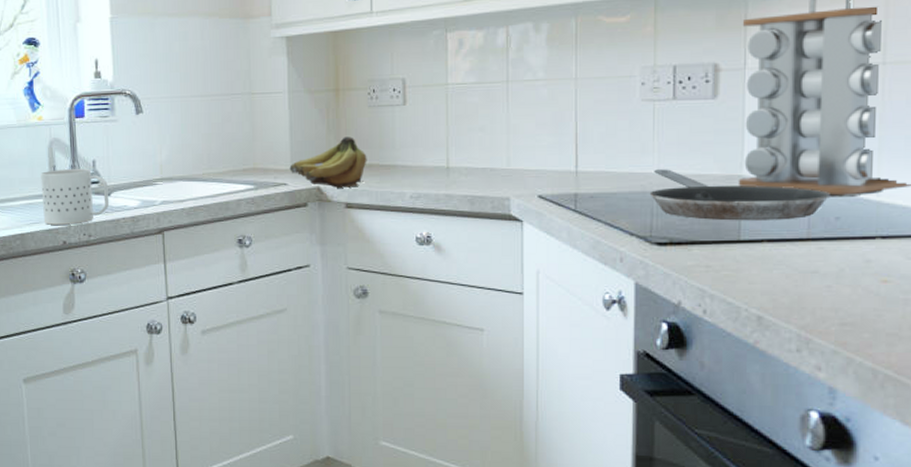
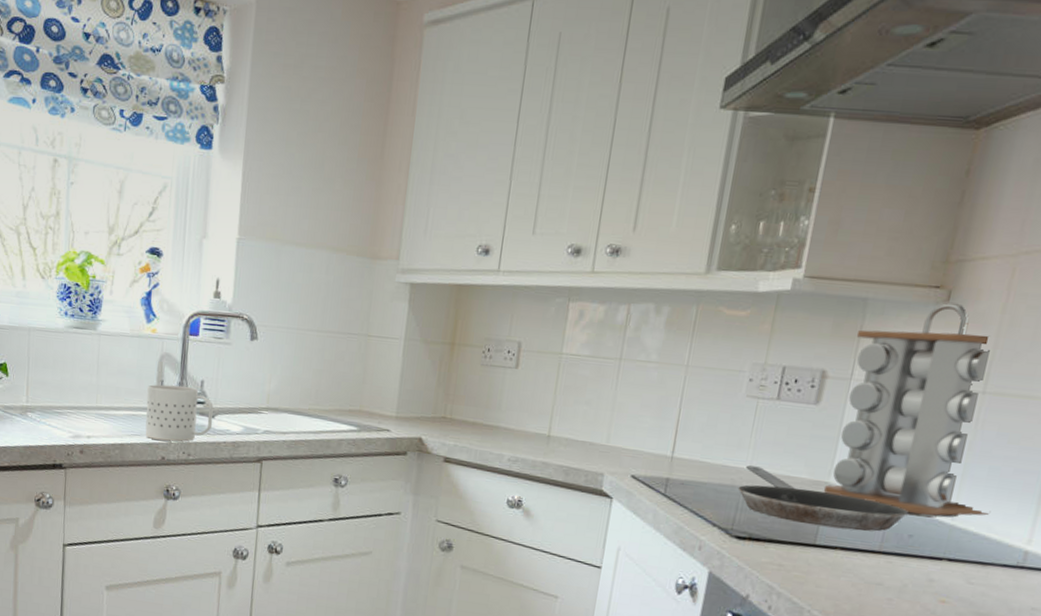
fruit: present [289,136,367,188] -> none [394,391,472,443]

